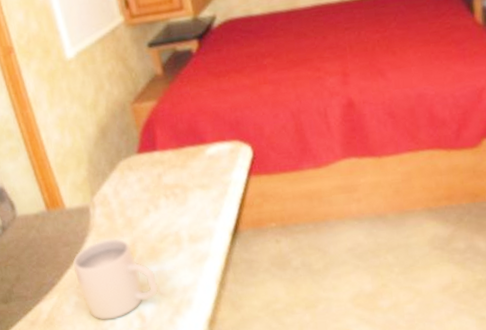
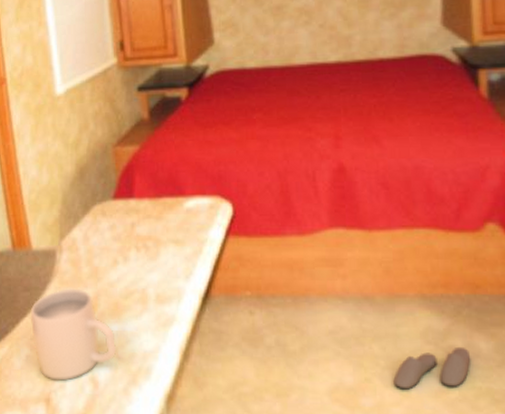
slippers: none [406,248,472,289] -> present [393,346,470,390]

